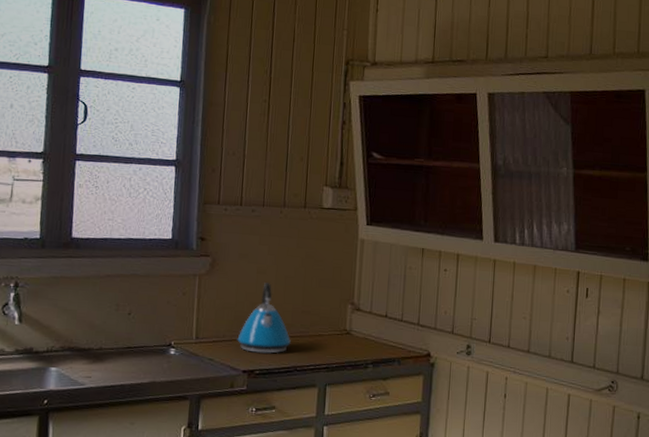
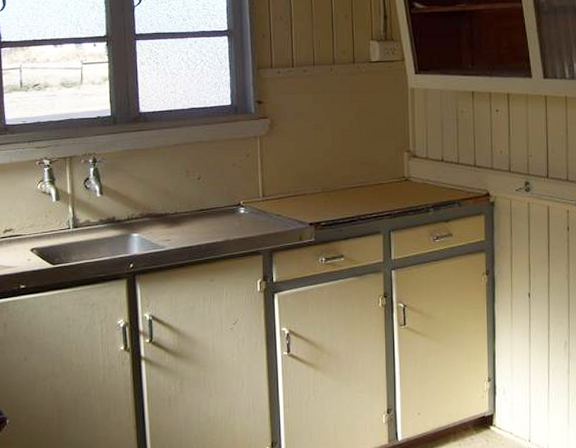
kettle: present [237,282,291,354] -> none [301,137,352,206]

